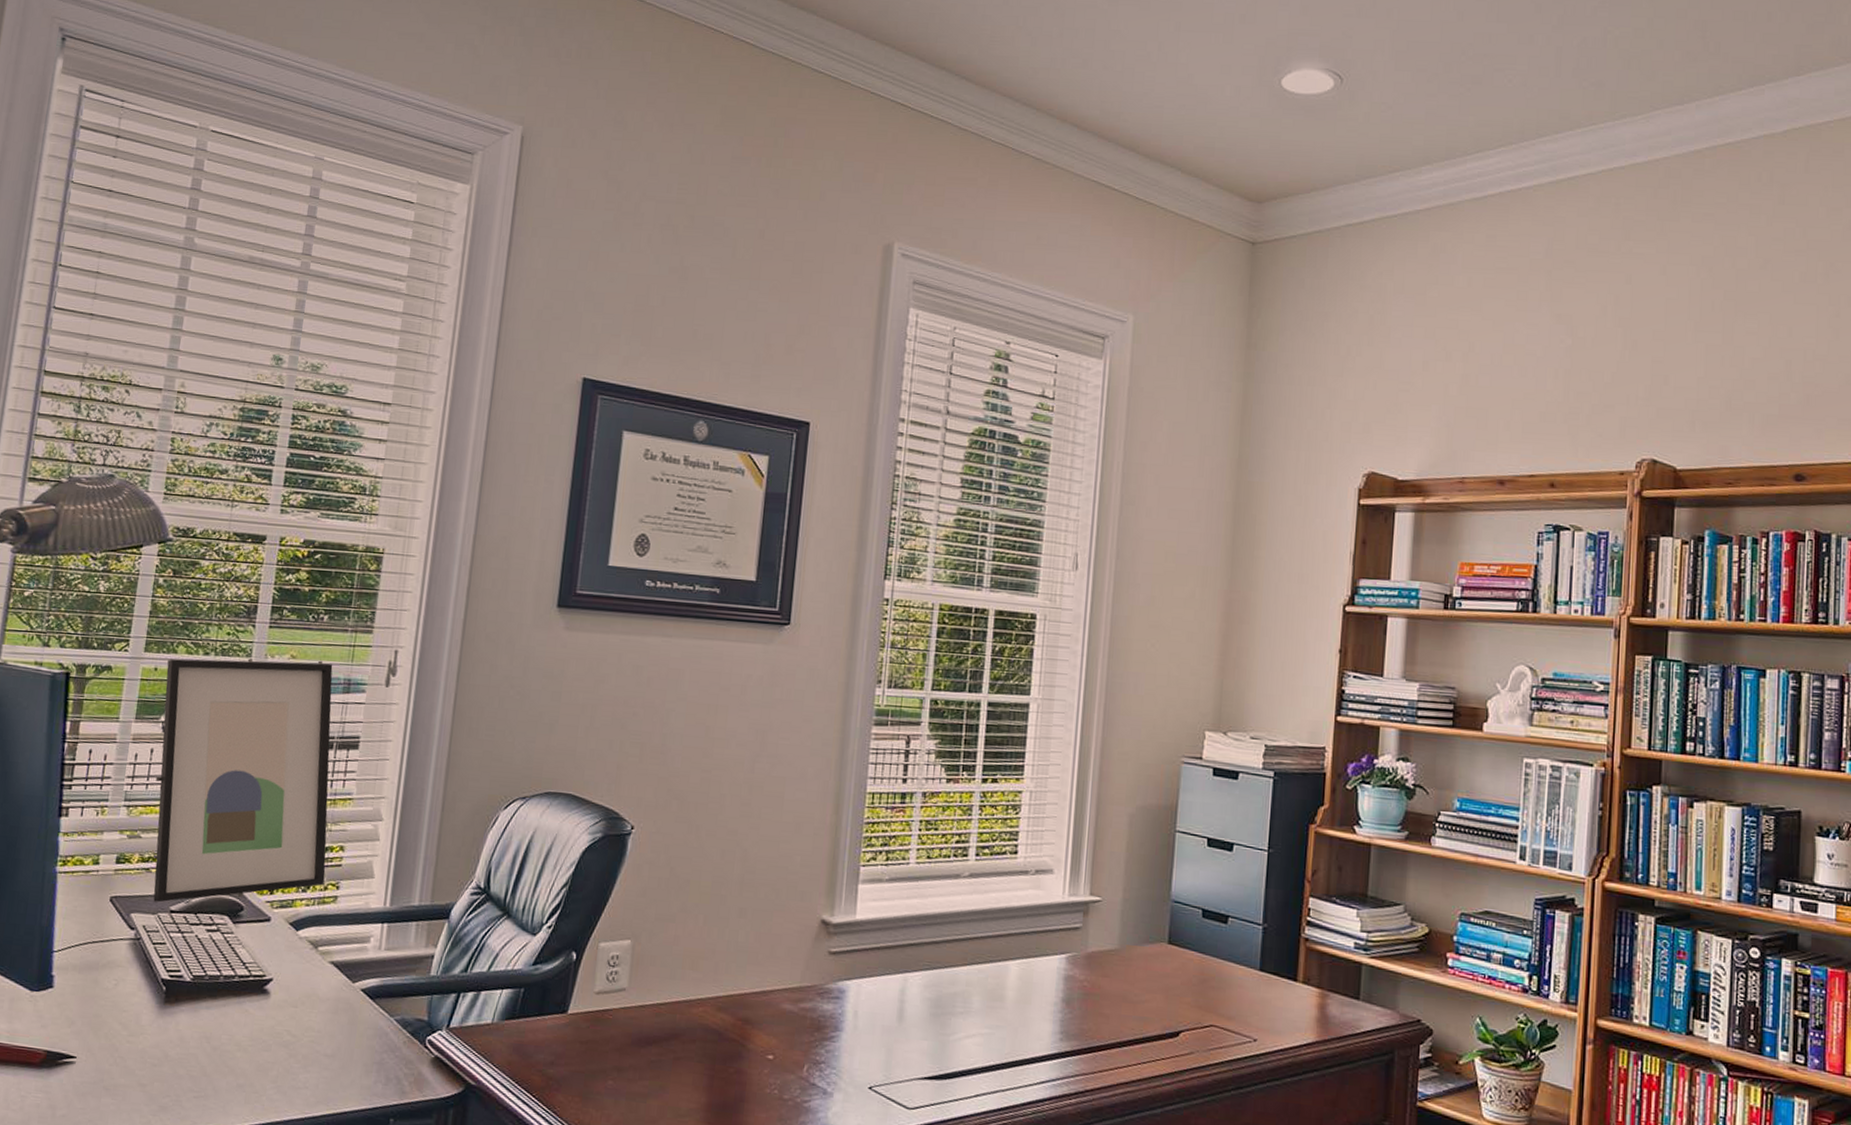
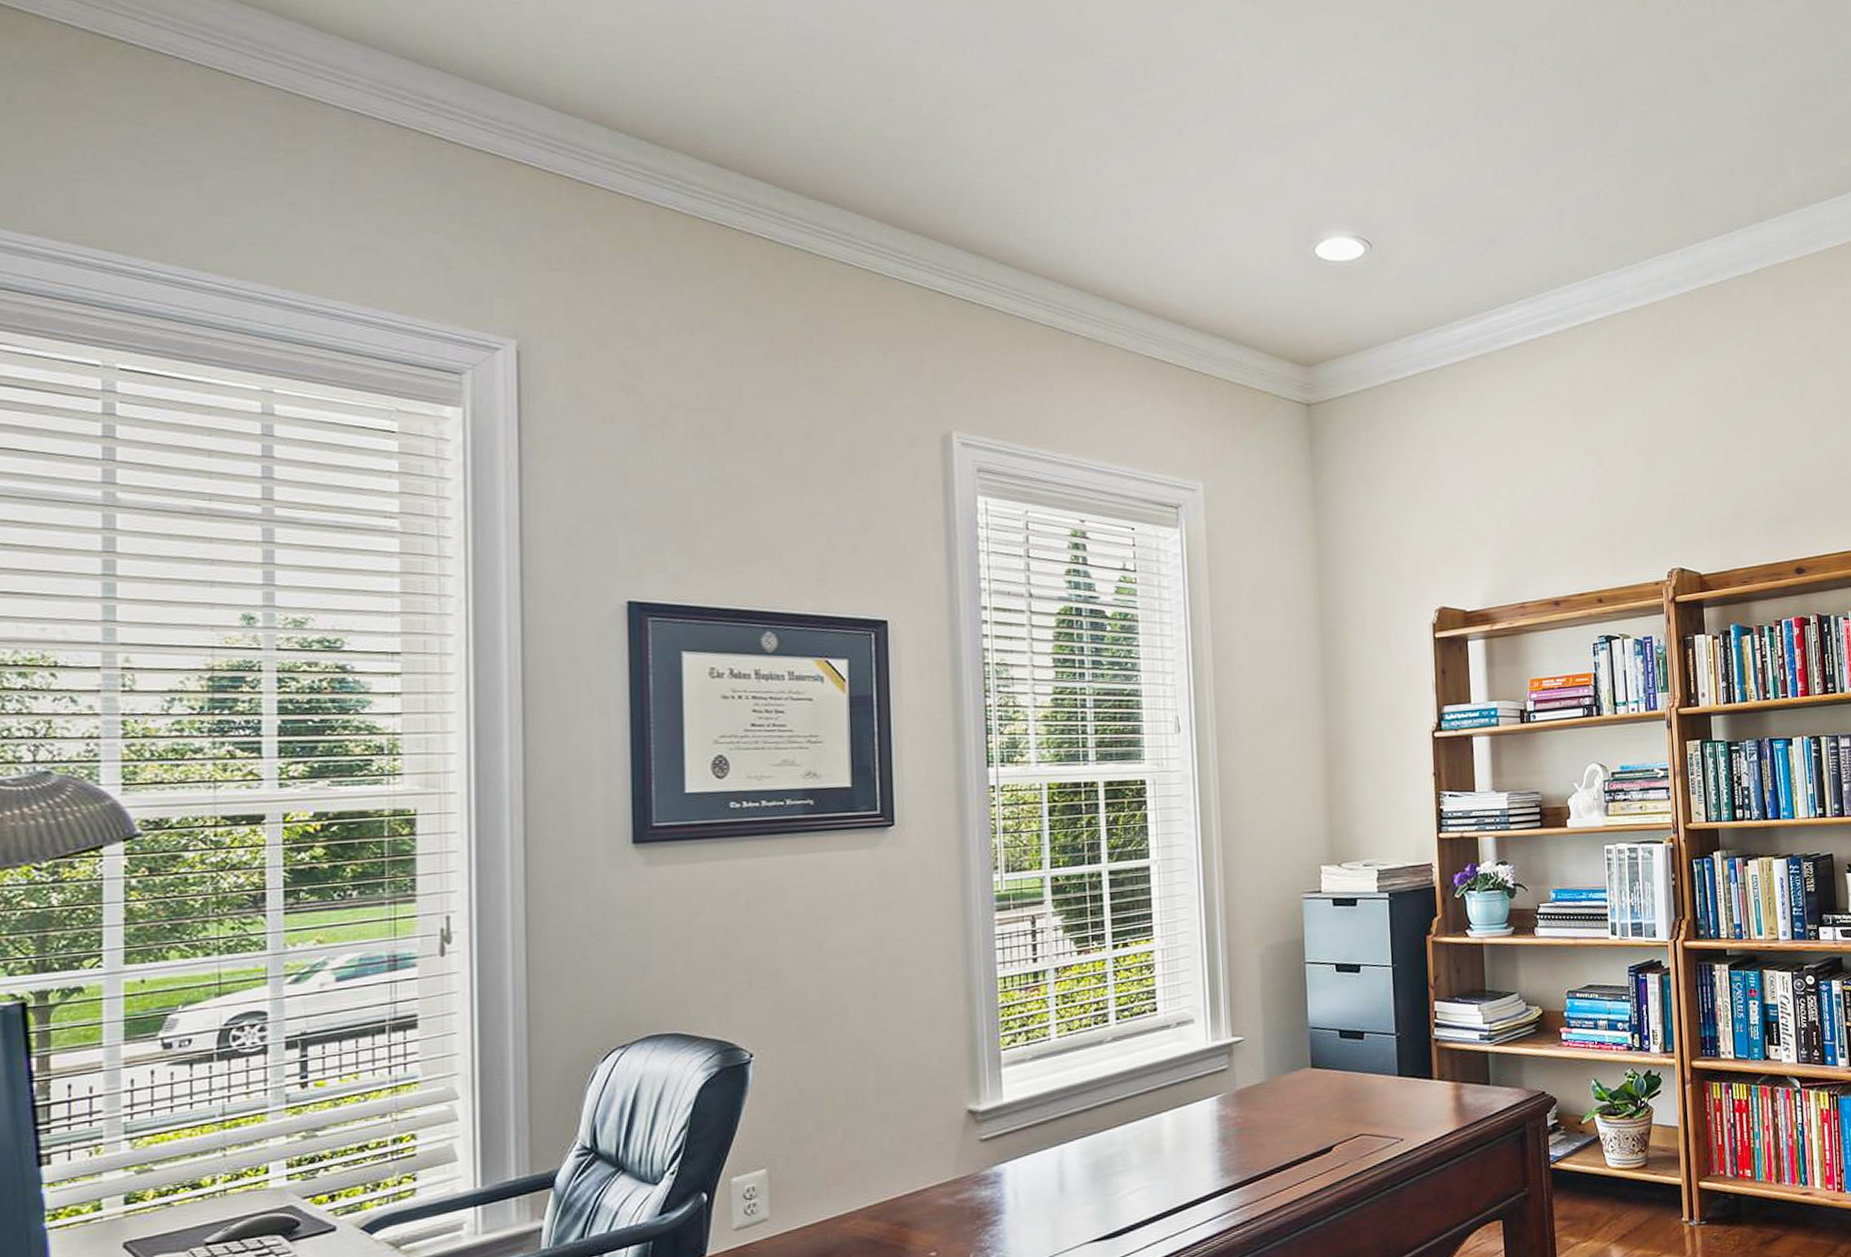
picture frame: present [153,658,333,903] -> none [157,940,397,1238]

